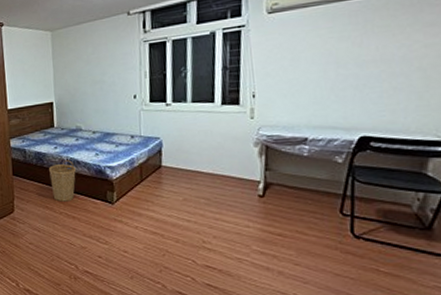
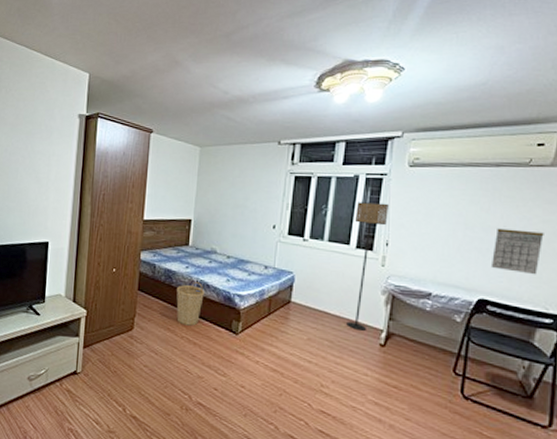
floor lamp: none [216,55,252,185] -> present [346,202,389,331]
calendar: none [369,58,428,104] -> present [490,228,544,275]

